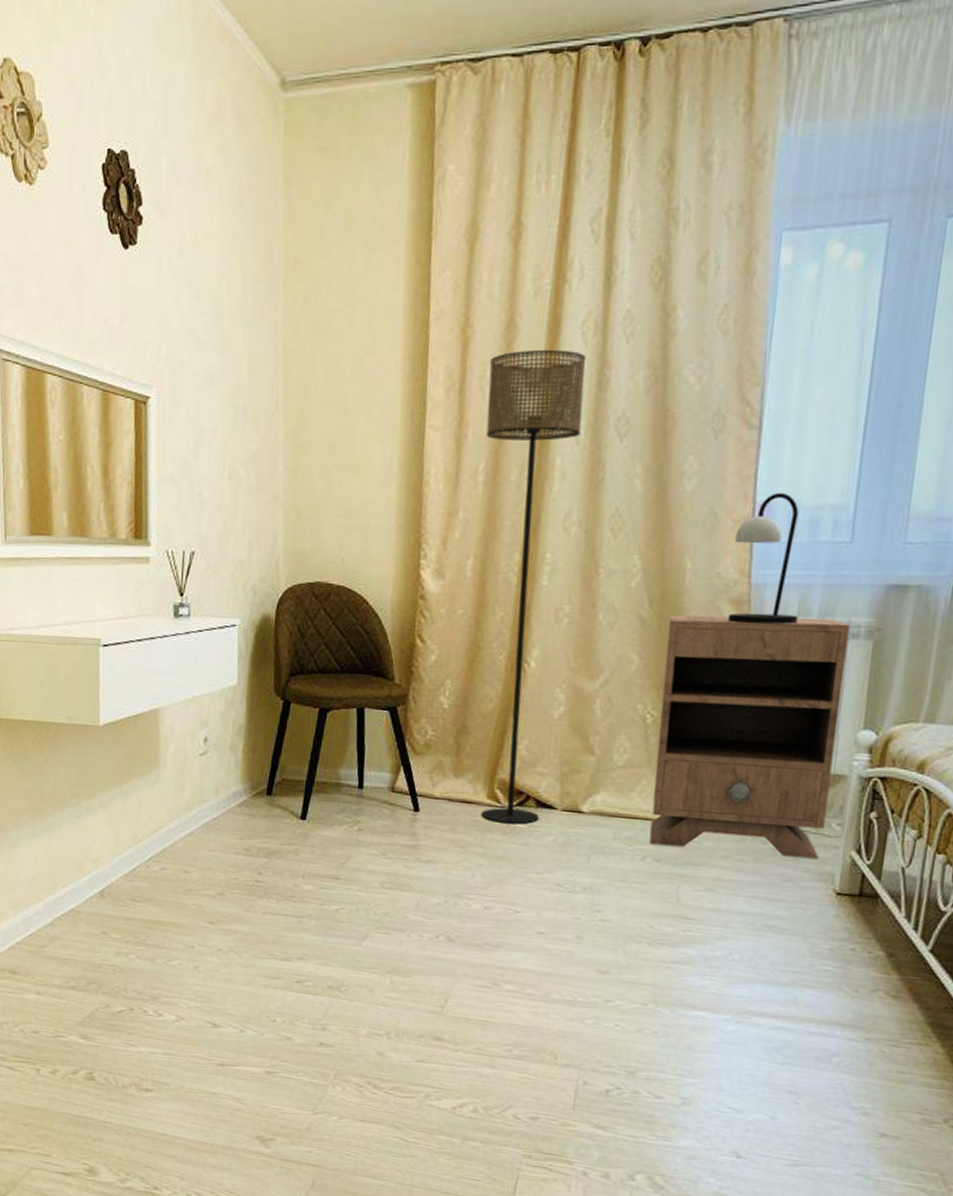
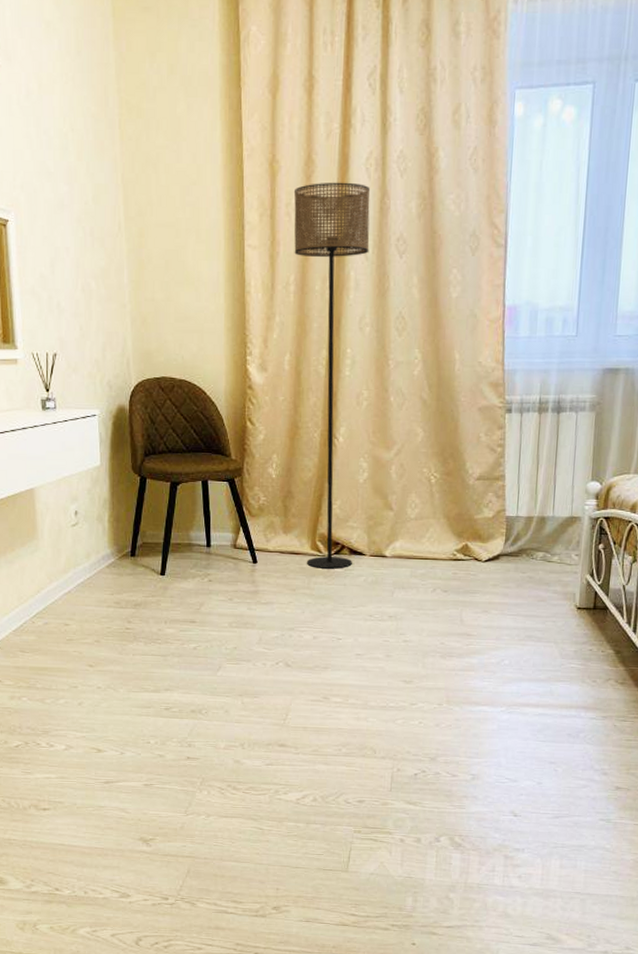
nightstand: present [649,615,851,860] -> none [438,395,579,583]
table lamp: present [727,492,799,625] -> none [488,297,540,402]

